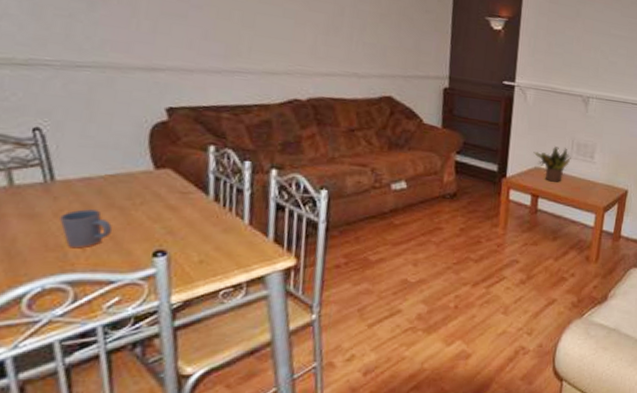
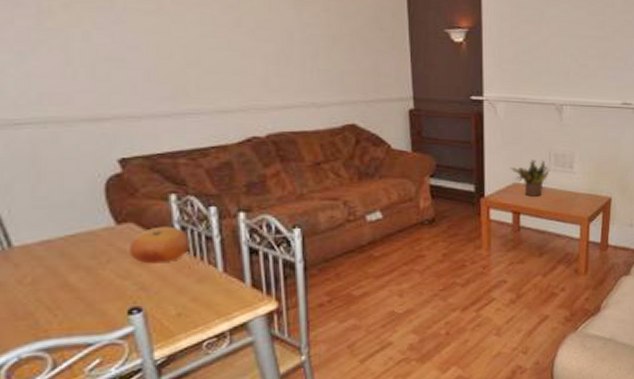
mug: present [59,209,113,249] -> none [25,273,82,315]
fruit: none [162,175,222,211] -> present [129,226,190,264]

